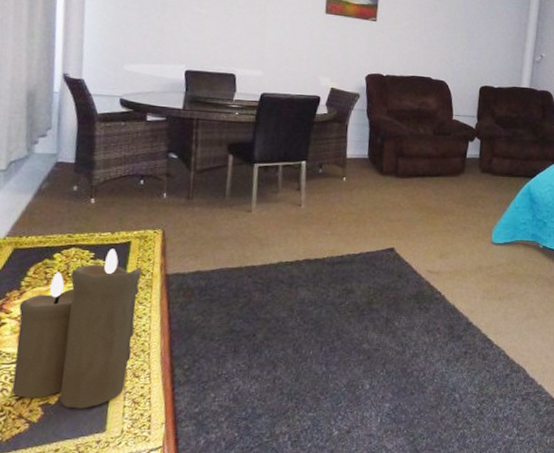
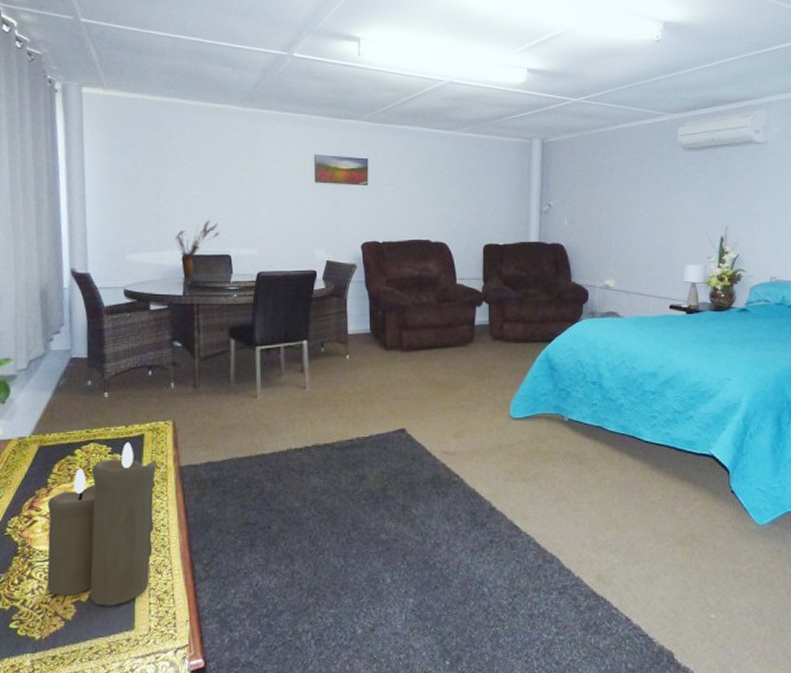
bouquet: none [178,39,226,100] -> present [174,220,220,285]

